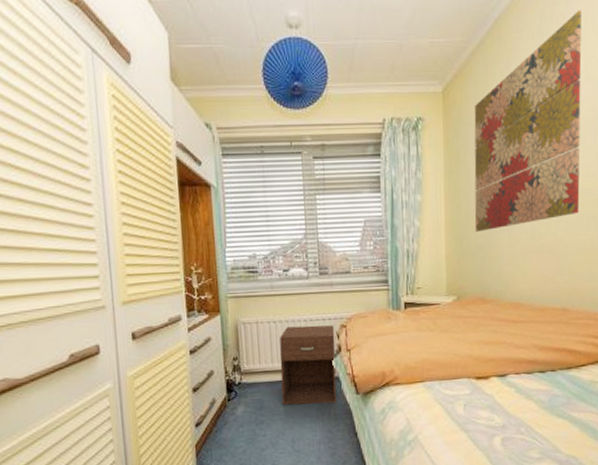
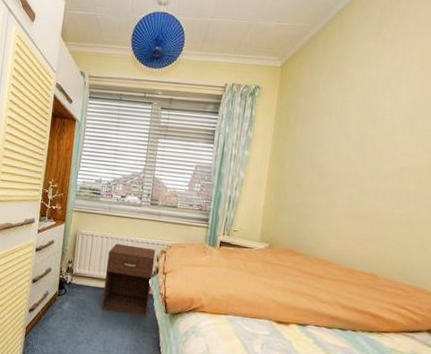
wall art: present [474,10,582,232] -> none [294,8,423,191]

